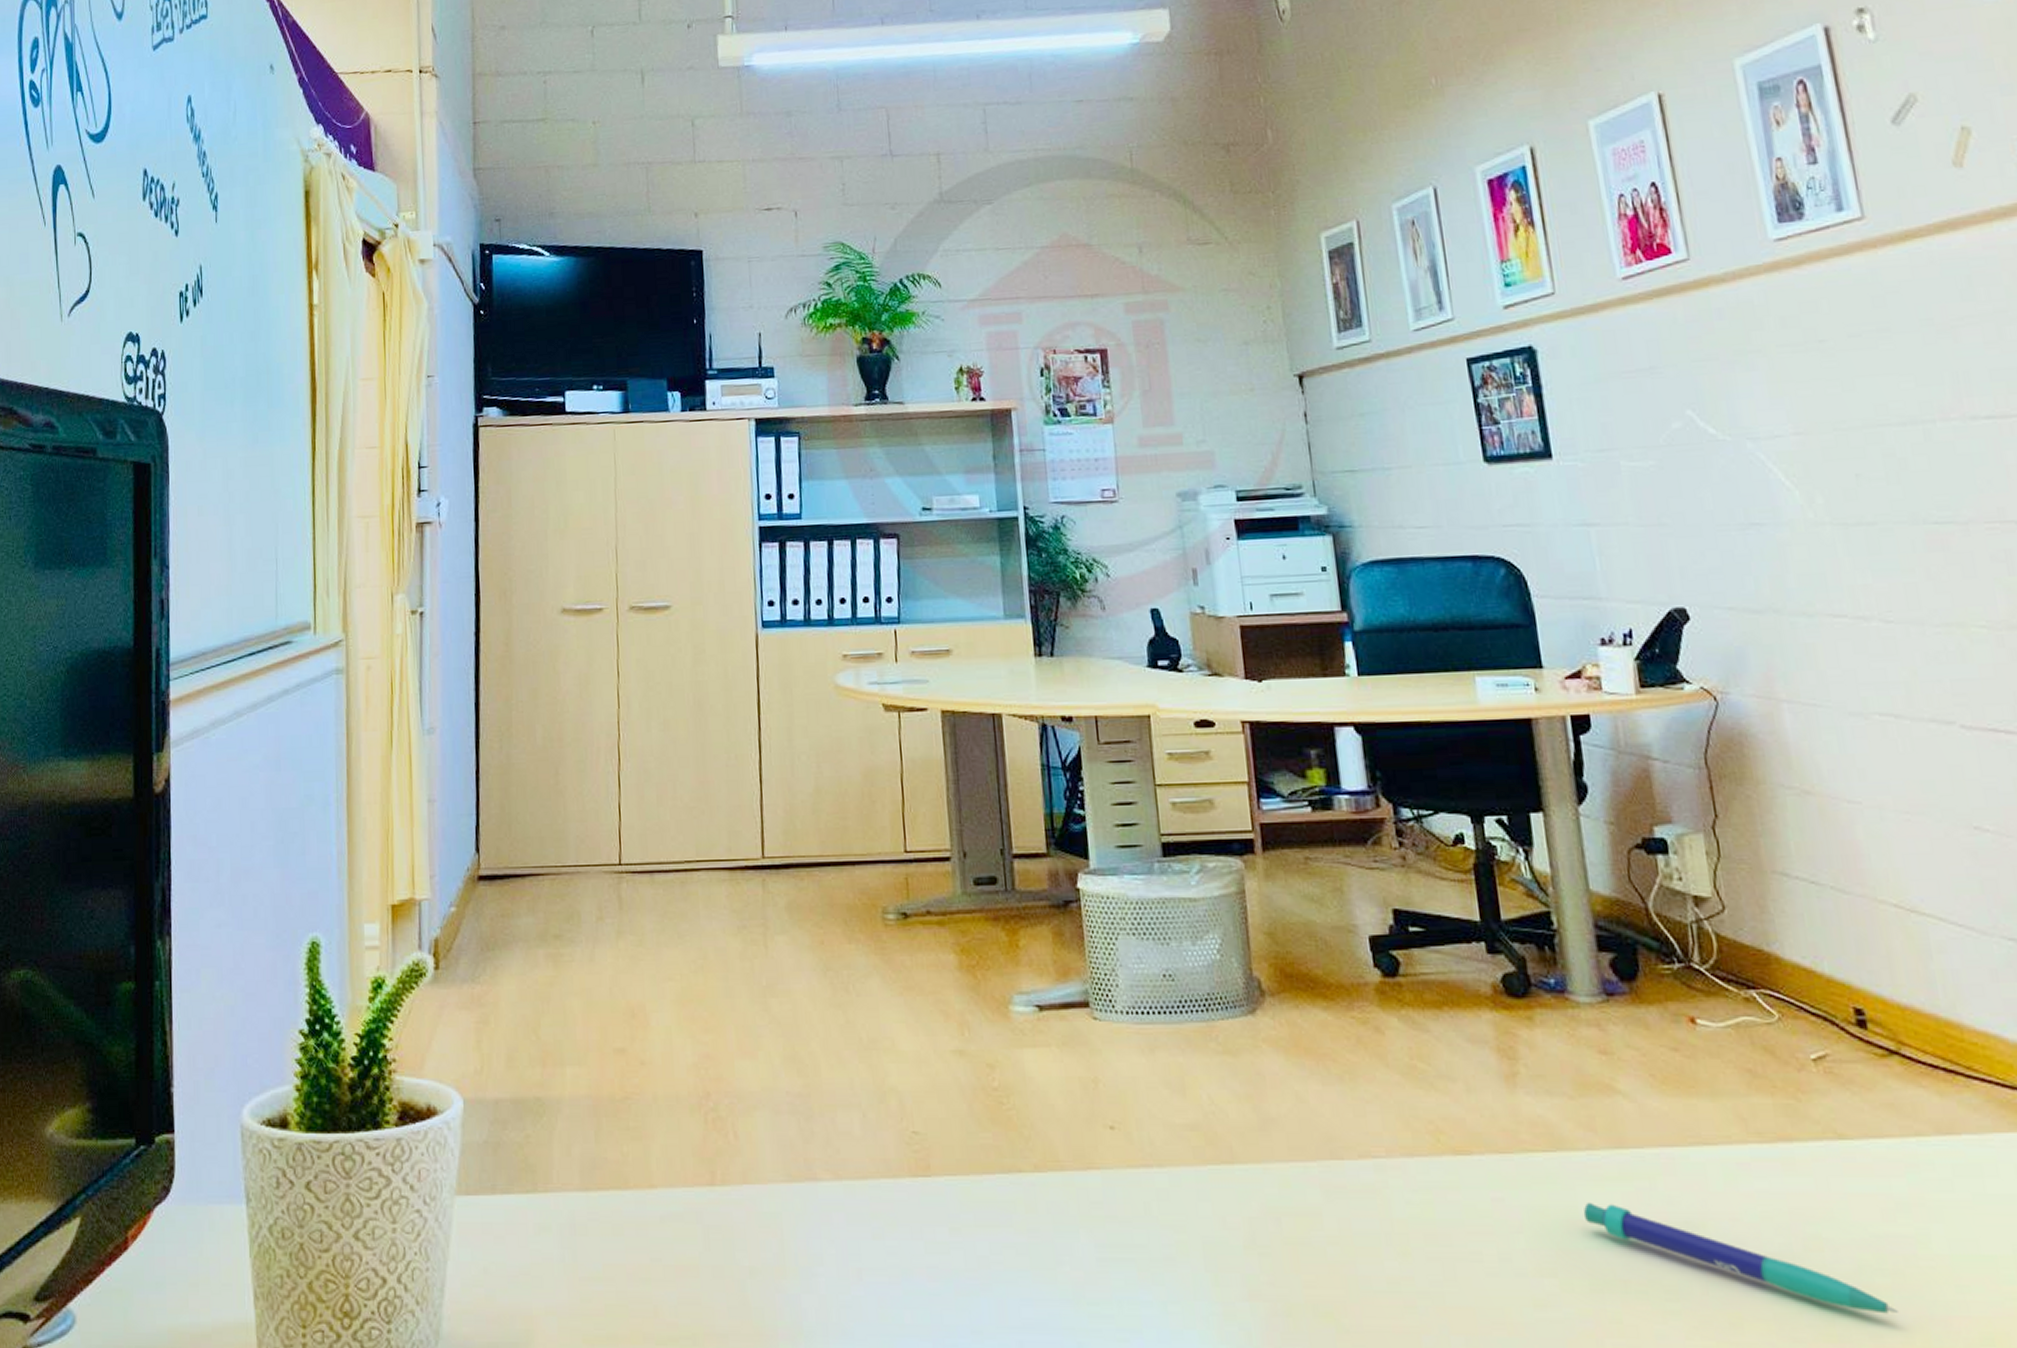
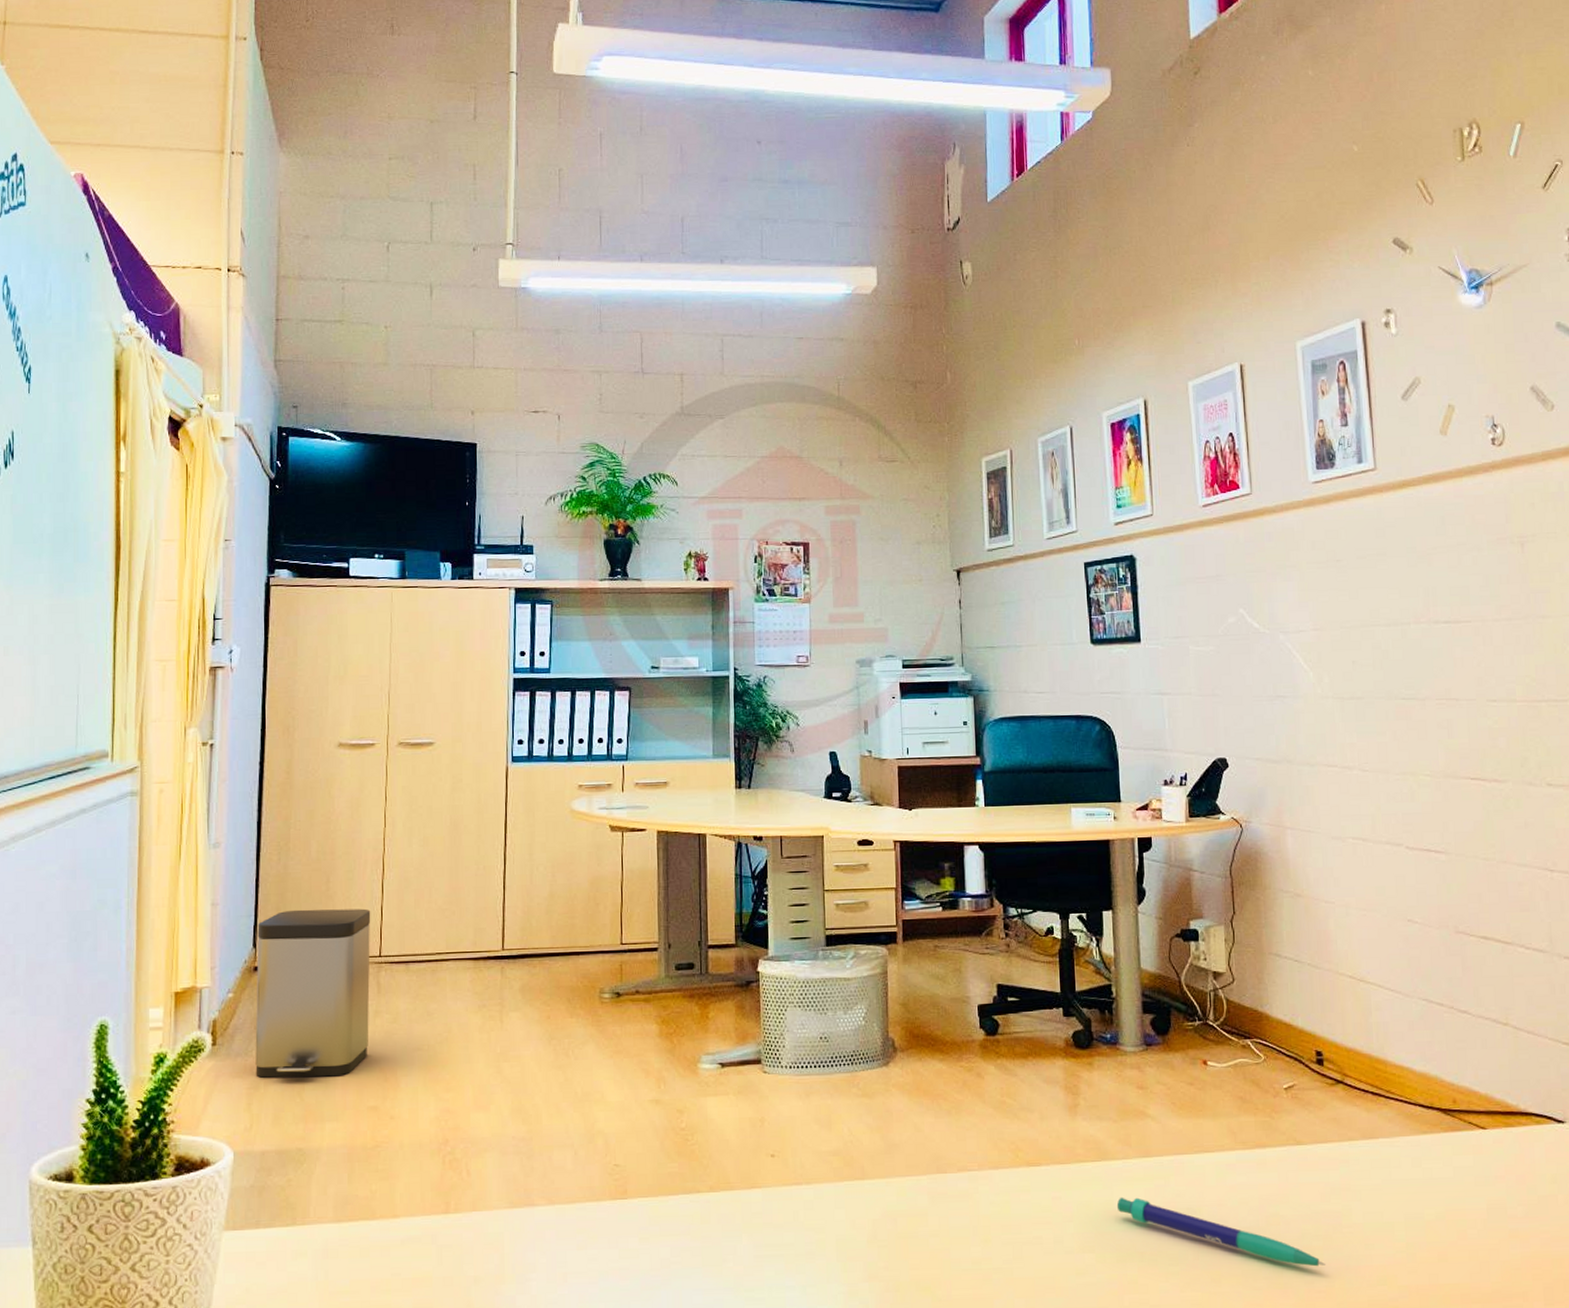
pedal bin: none [479,806,612,1011] -> present [255,908,371,1078]

